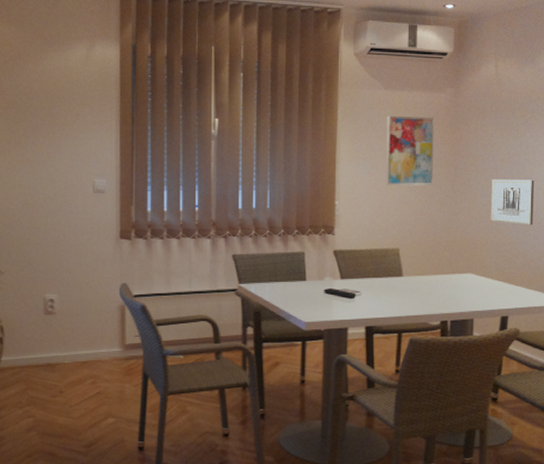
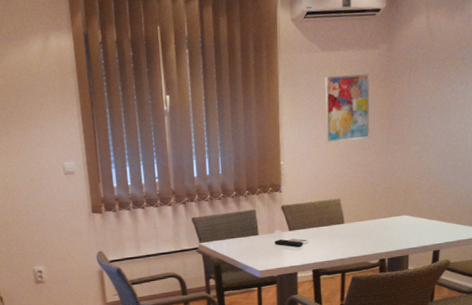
wall art: present [490,179,535,226] -> none [423,124,464,167]

